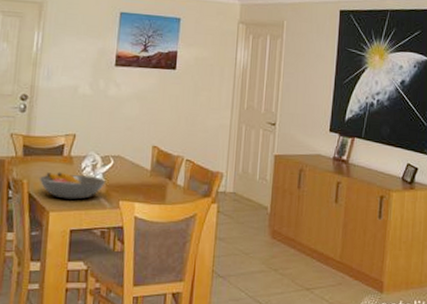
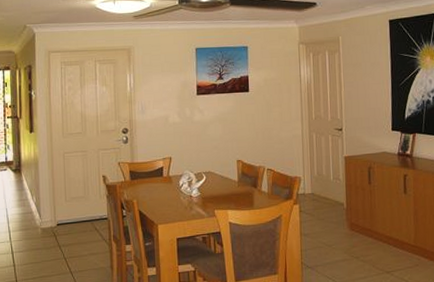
fruit bowl: present [39,172,106,200] -> none [145,190,202,213]

